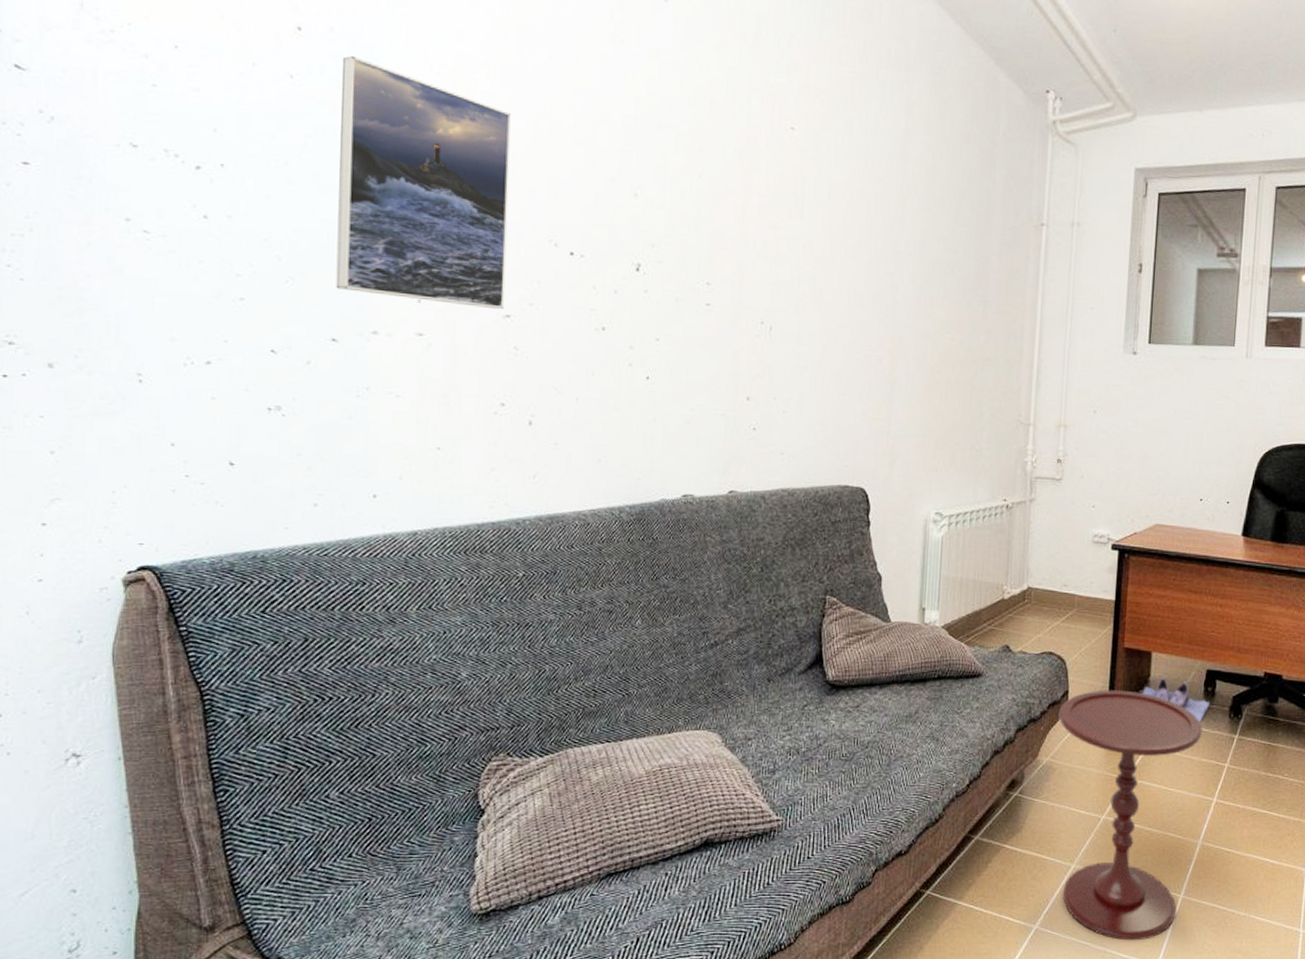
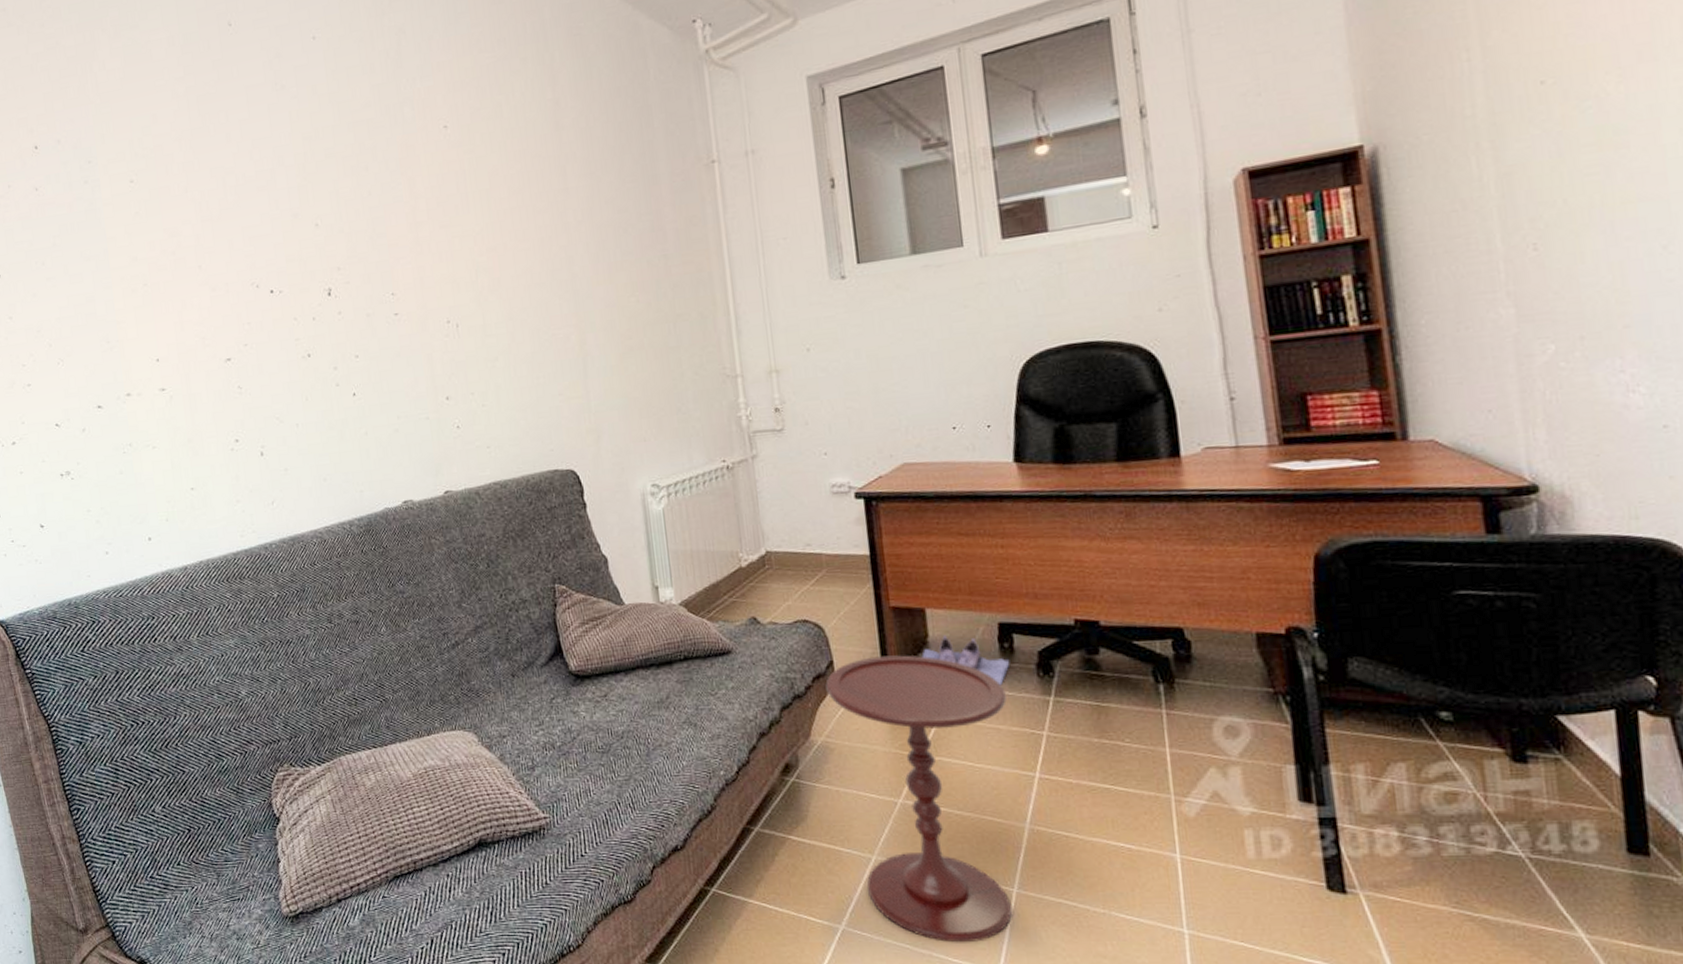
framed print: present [336,55,511,310] -> none [70,159,225,363]

